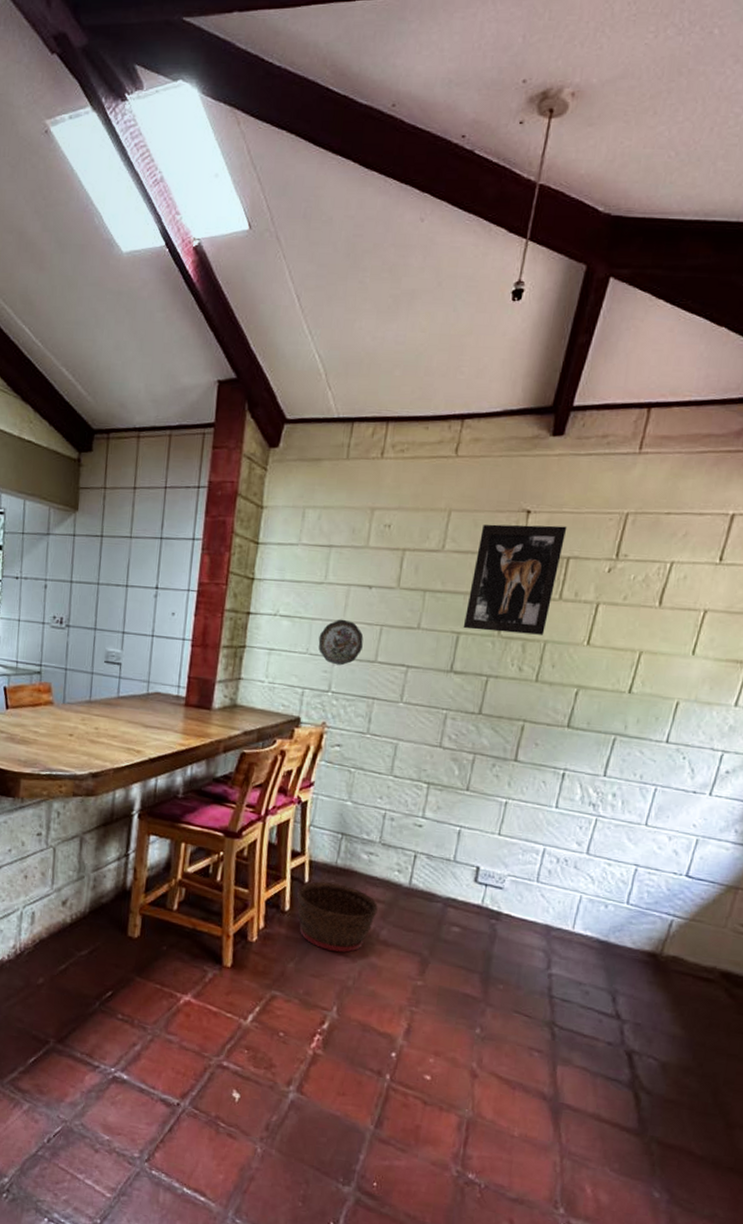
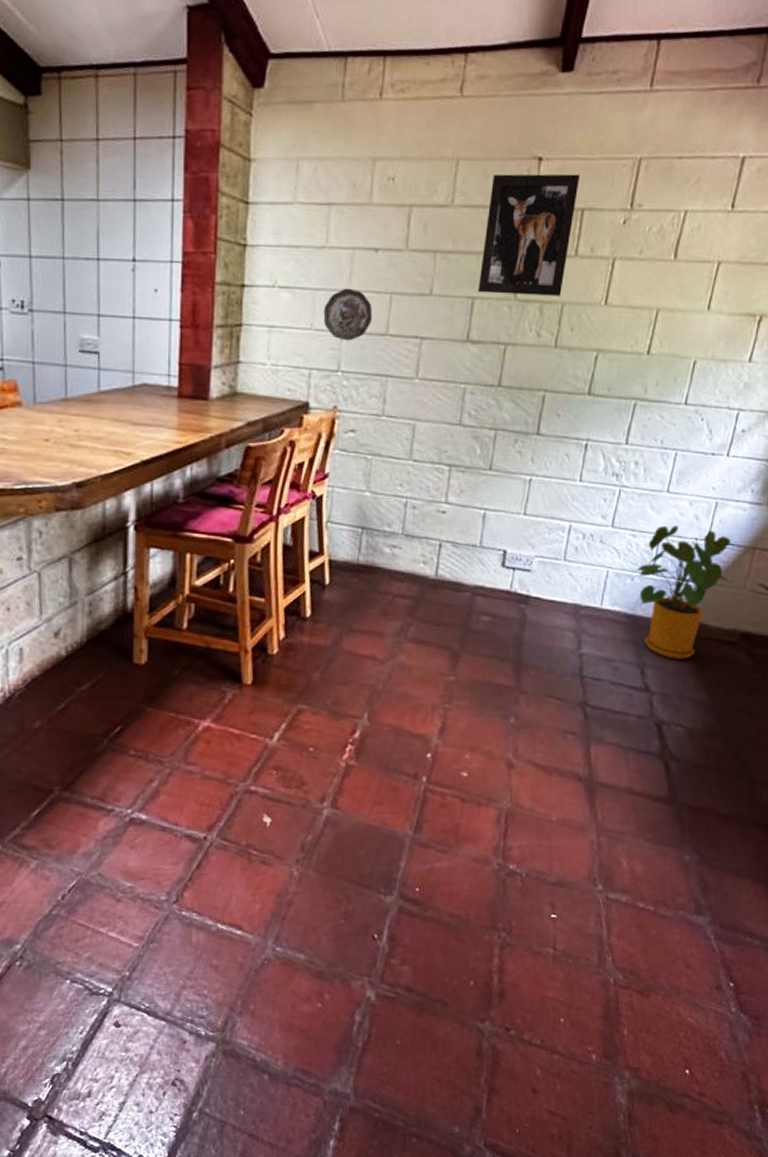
basket: present [297,881,378,953] -> none [318,582,404,655]
house plant: none [610,857,713,991] -> present [636,525,733,659]

